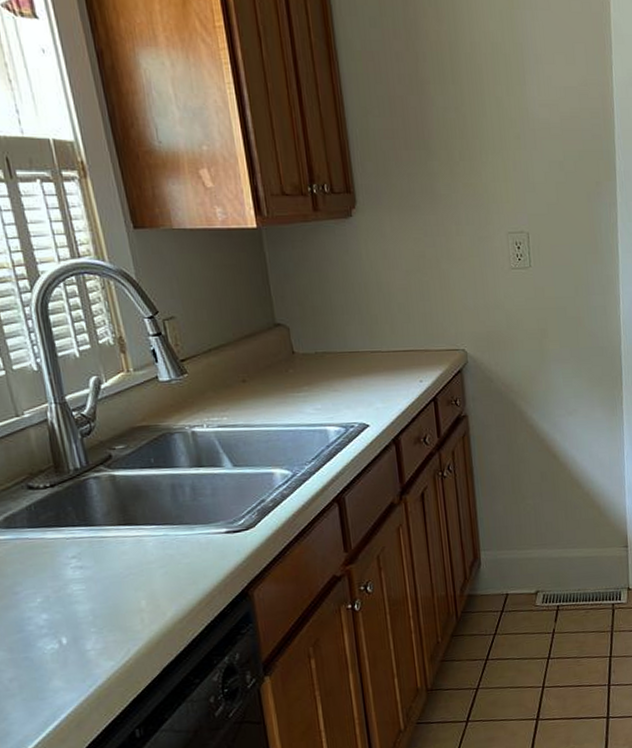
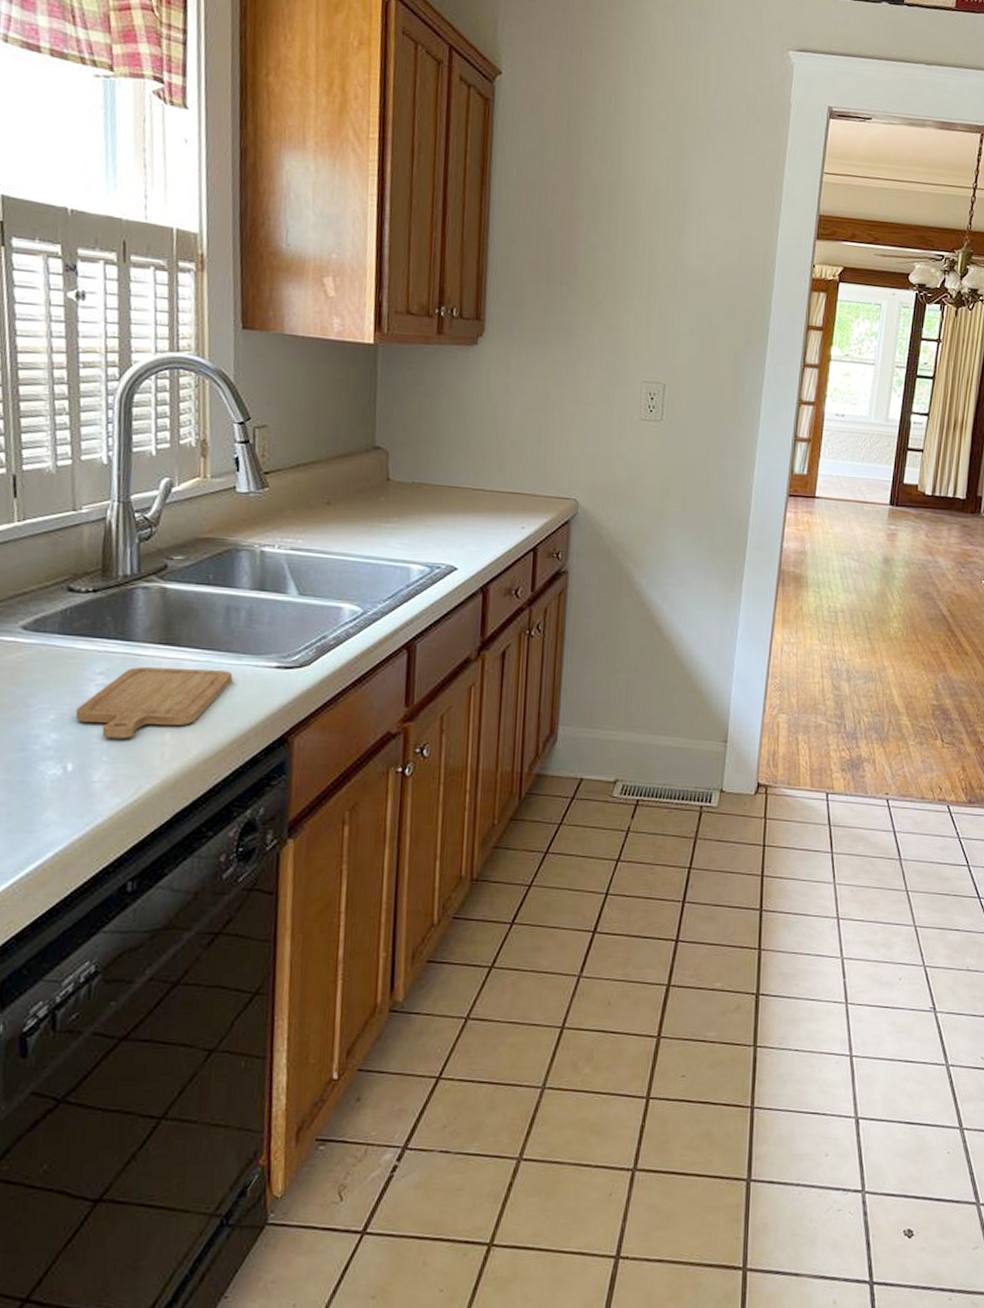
chopping board: none [58,541,190,612] -> present [75,667,233,739]

